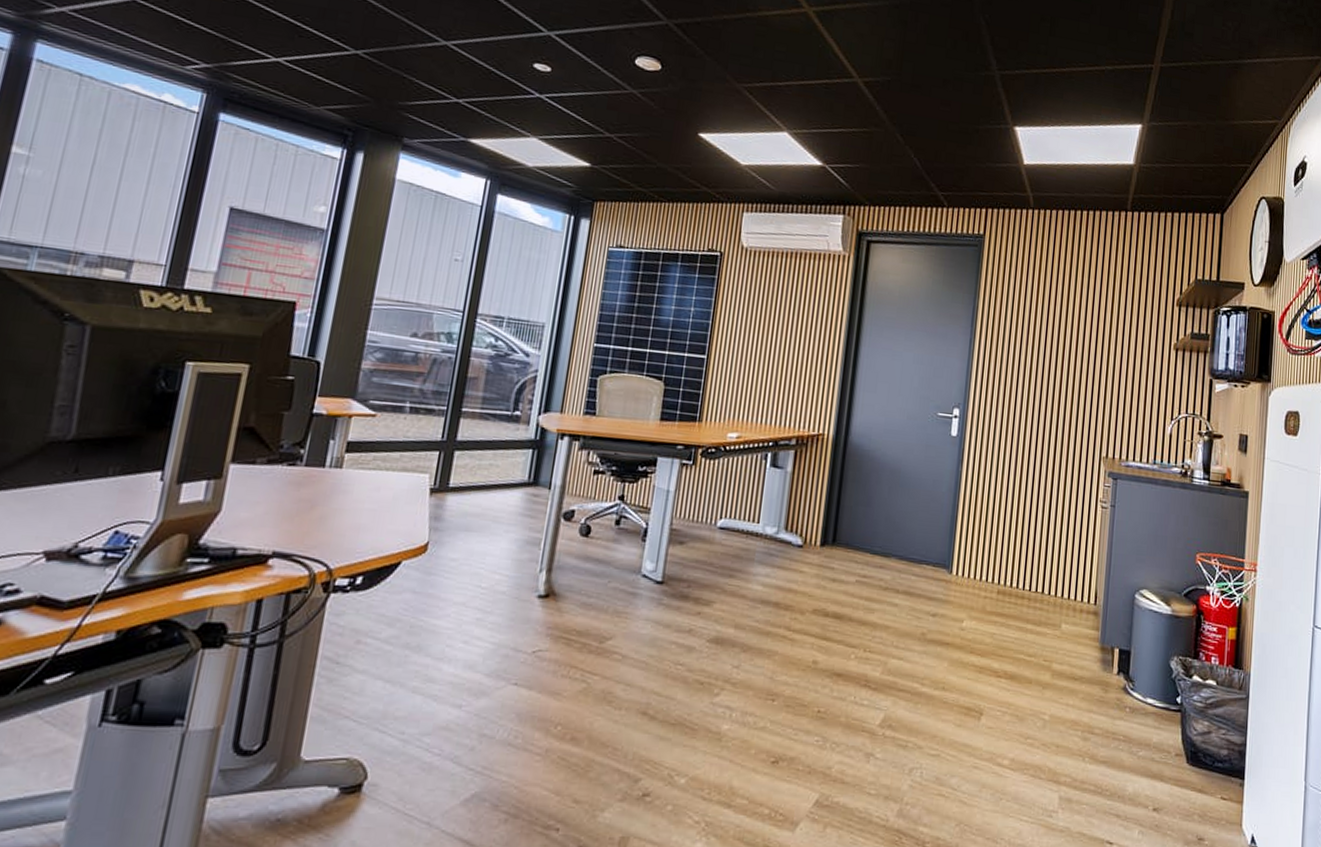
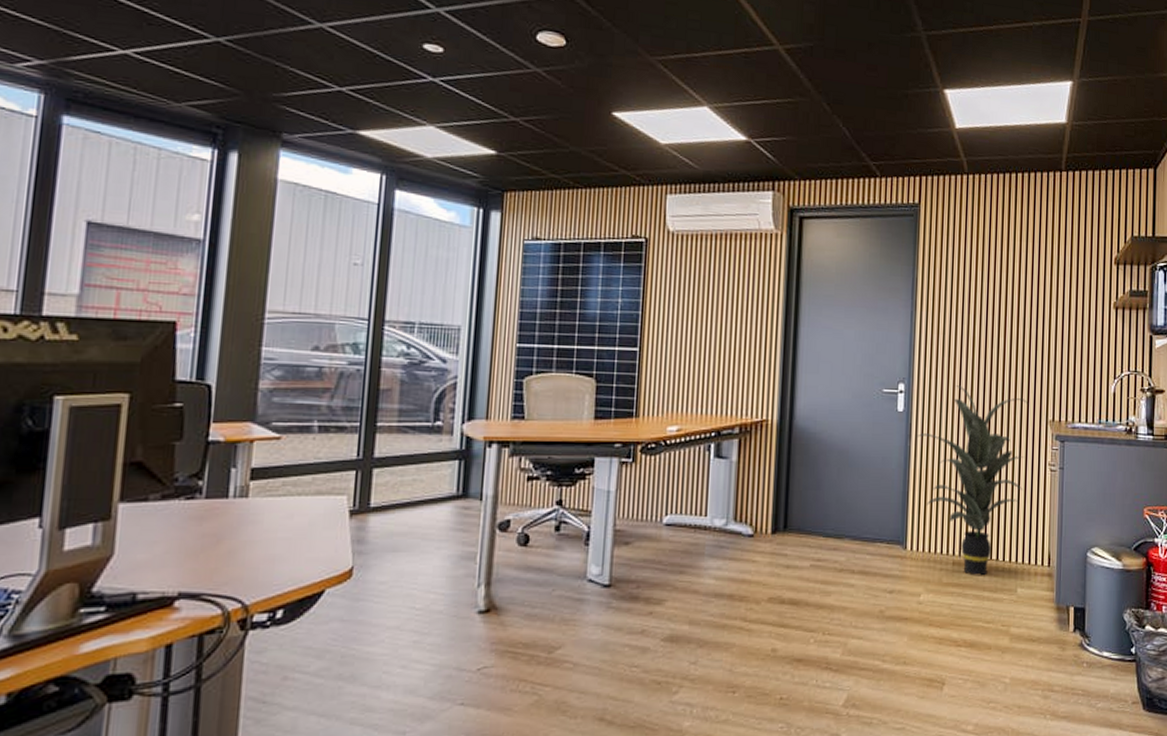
indoor plant: none [967,414,1083,608] -> present [915,385,1029,576]

